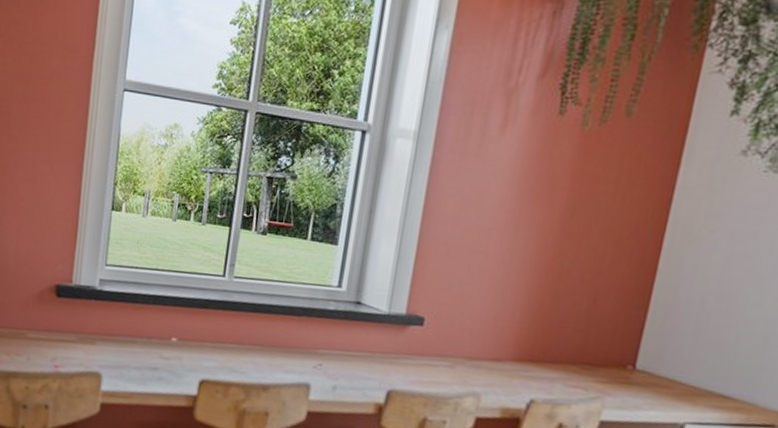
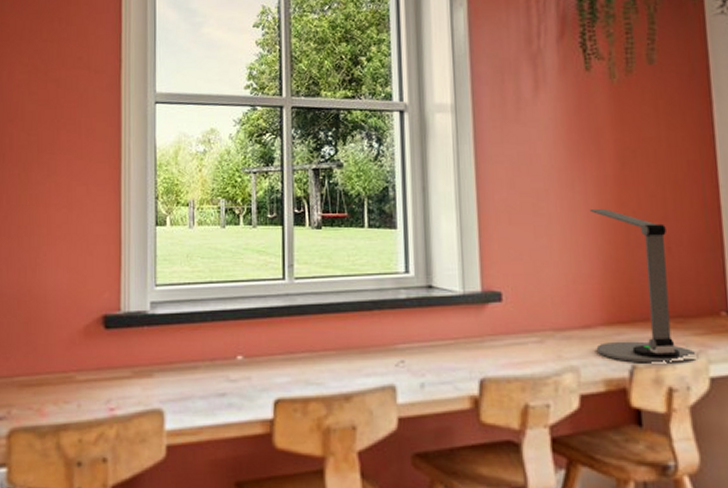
desk lamp: none [500,252,598,406] -> present [589,208,699,364]

